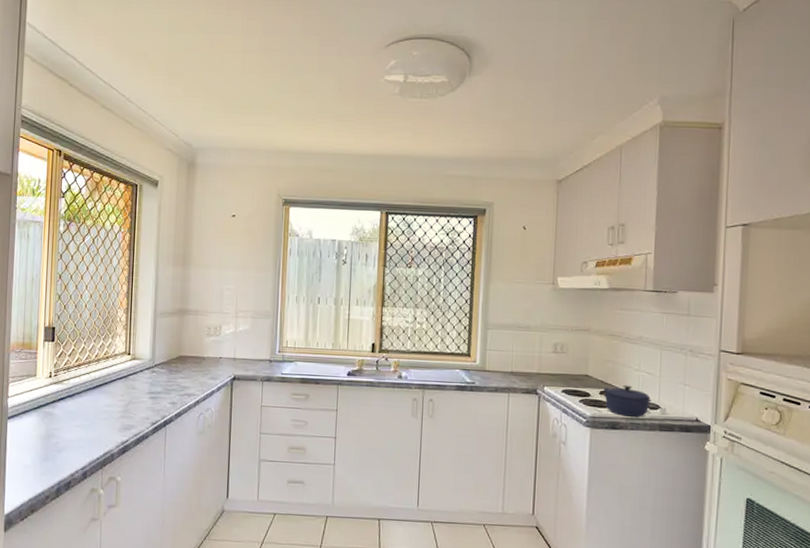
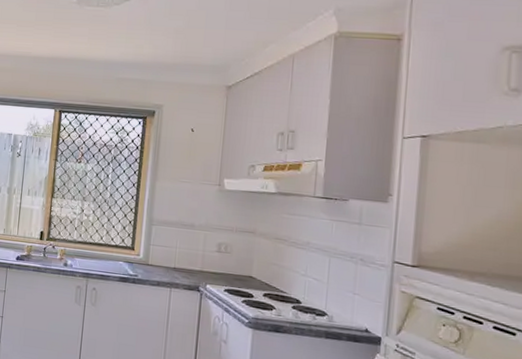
cooking pot: present [603,385,652,417] -> none [267,288,318,322]

